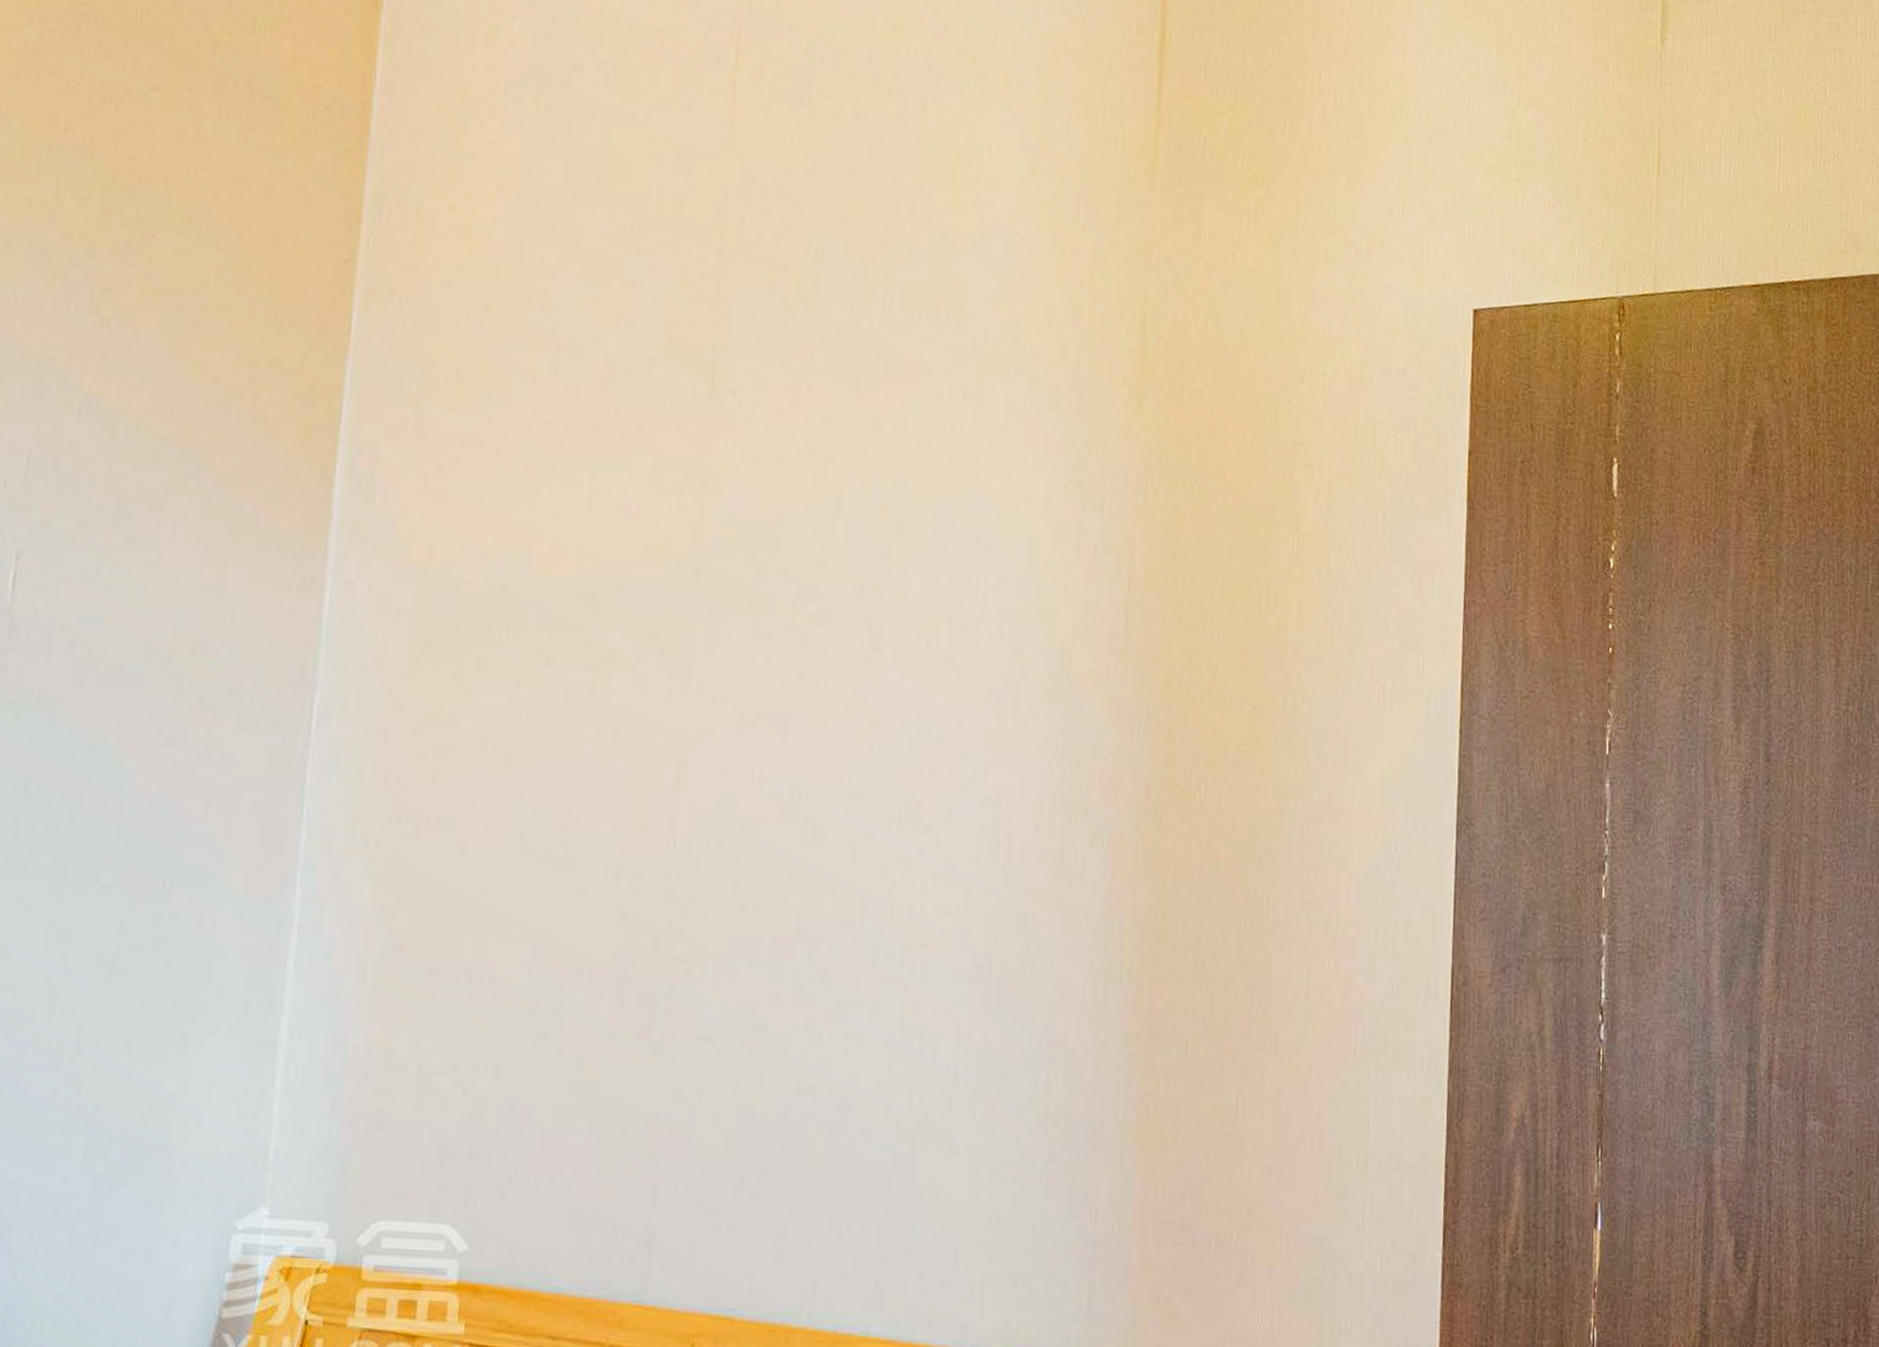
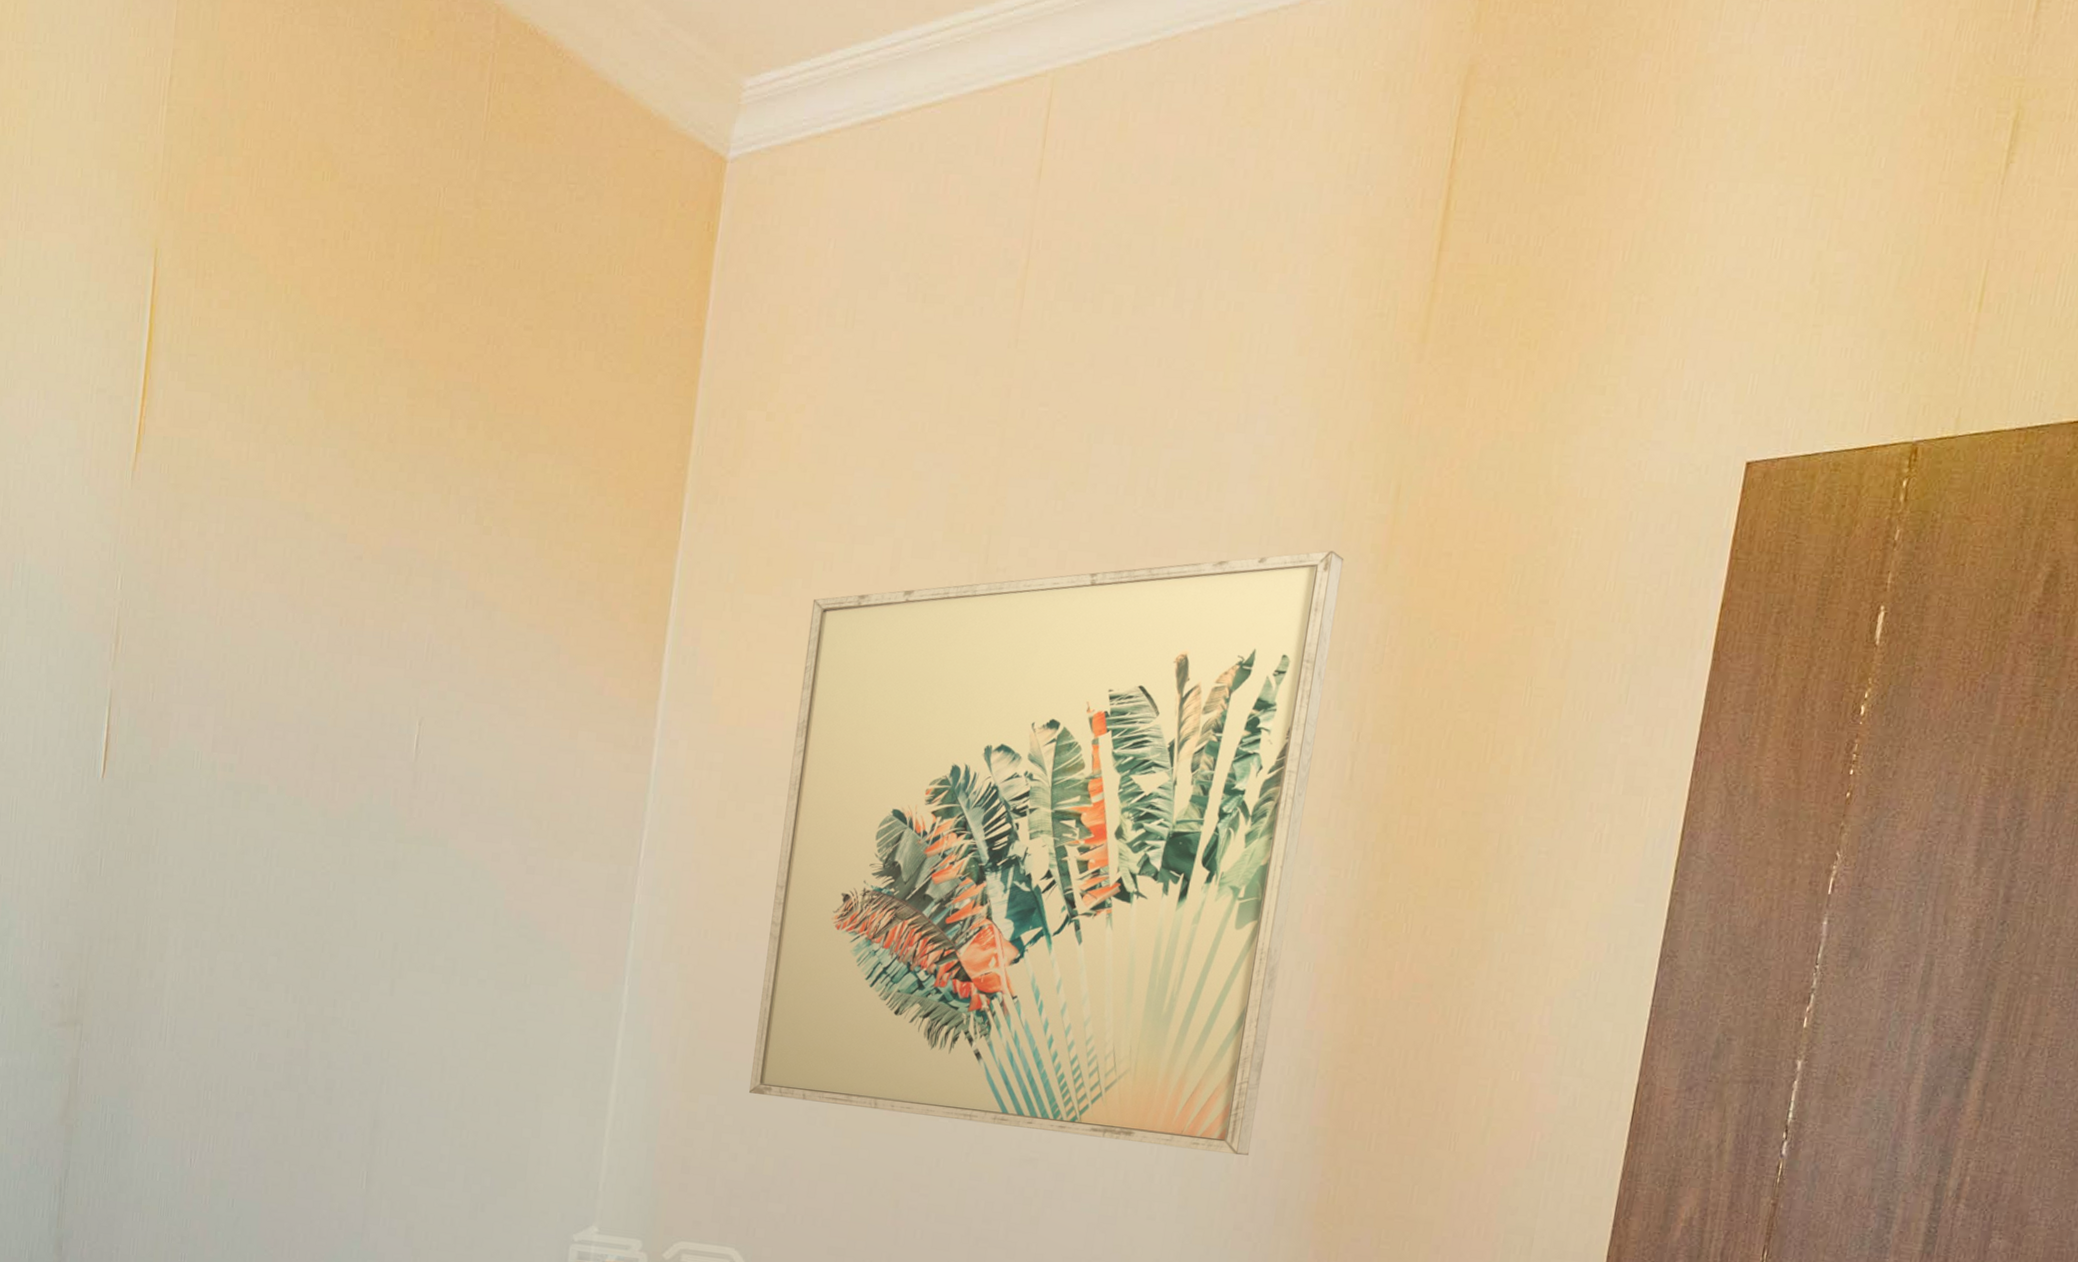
wall art: none [461,383,1097,1070] -> present [749,550,1344,1155]

